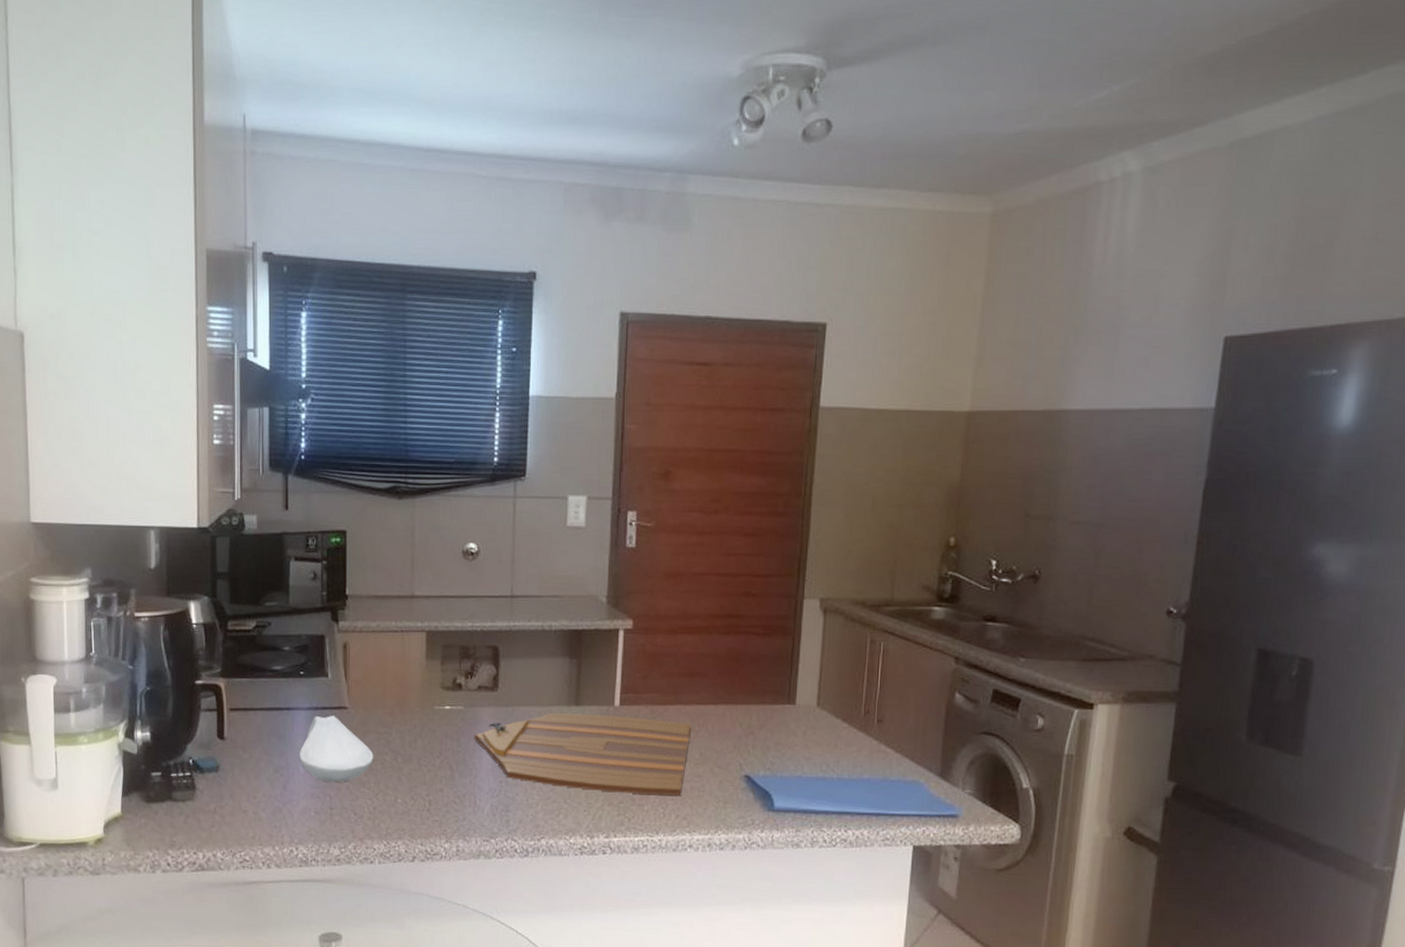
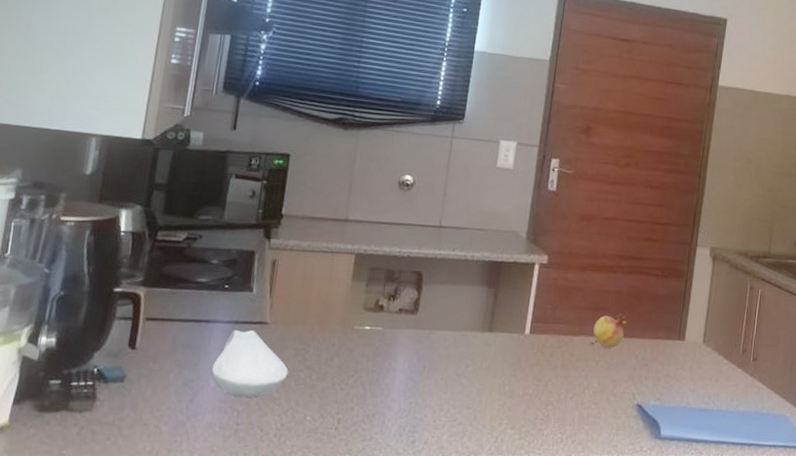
cutting board: present [474,713,691,796] -> none [389,337,592,422]
fruit: none [687,679,729,717] -> present [590,314,628,349]

